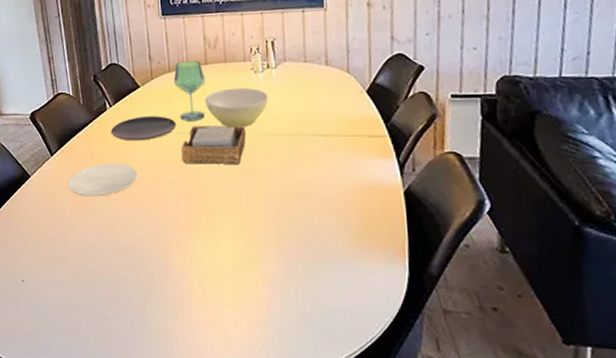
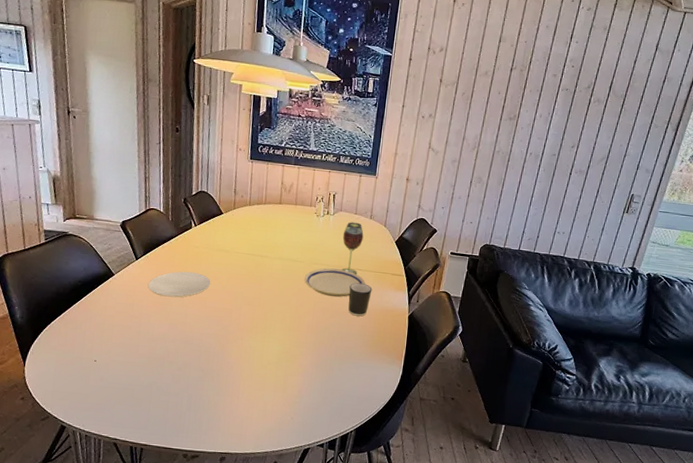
plate: present [111,116,177,142] -> none [193,237,249,257]
wine glass: present [173,60,206,122] -> none [251,198,278,247]
napkin holder: present [182,125,246,164] -> none [250,250,304,283]
bowl: present [205,87,269,128] -> none [275,225,325,256]
plate: none [252,138,334,175] -> present [305,268,365,297]
wineglass: none [292,73,321,143] -> present [341,222,364,275]
mug: none [313,154,345,199] -> present [348,283,372,317]

